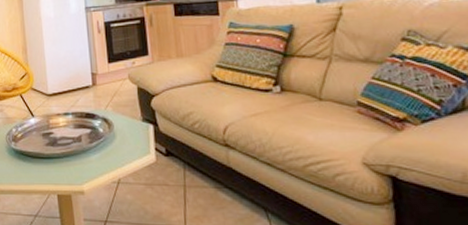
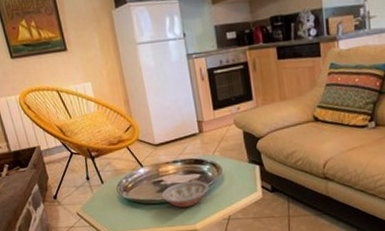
bowl: none [49,135,99,164] -> present [161,180,209,208]

